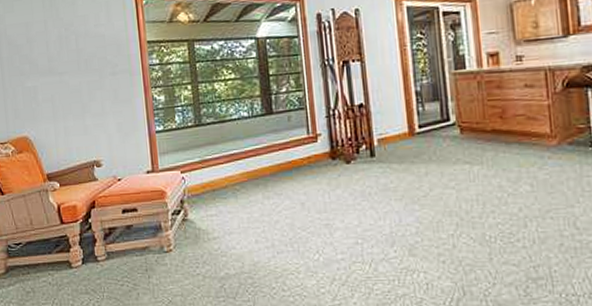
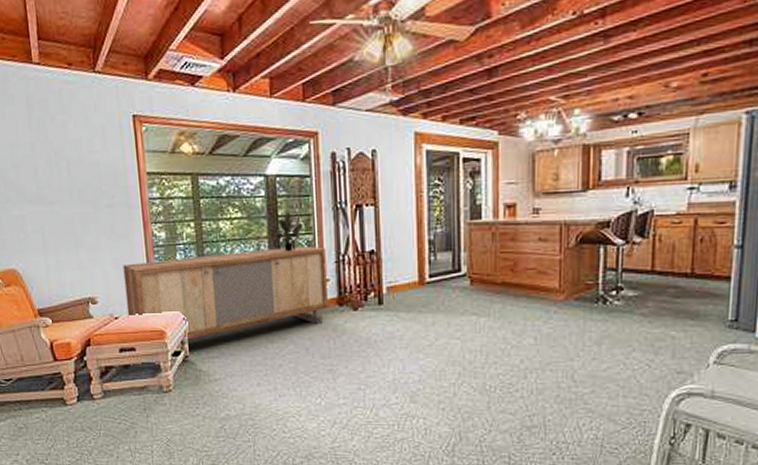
sideboard: none [125,102,321,199] -> present [123,245,328,340]
potted plant: none [266,71,293,109] -> present [273,212,303,252]

